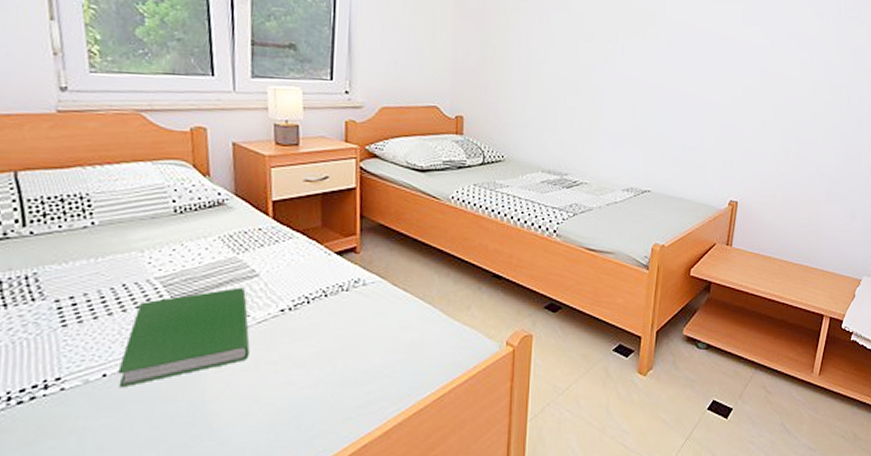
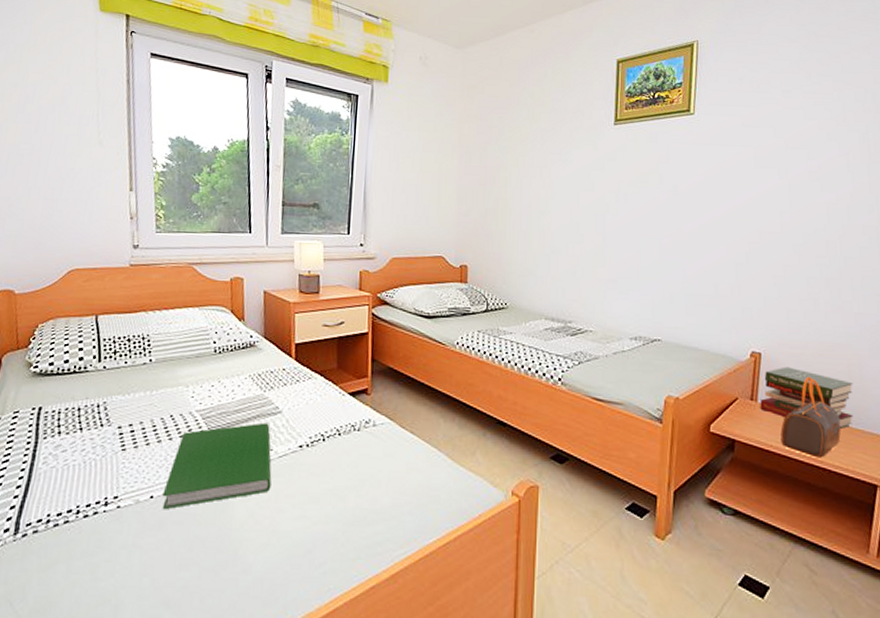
books: none [734,214,811,267] -> present [760,366,853,429]
handbag: none [750,222,799,294] -> present [780,376,841,458]

